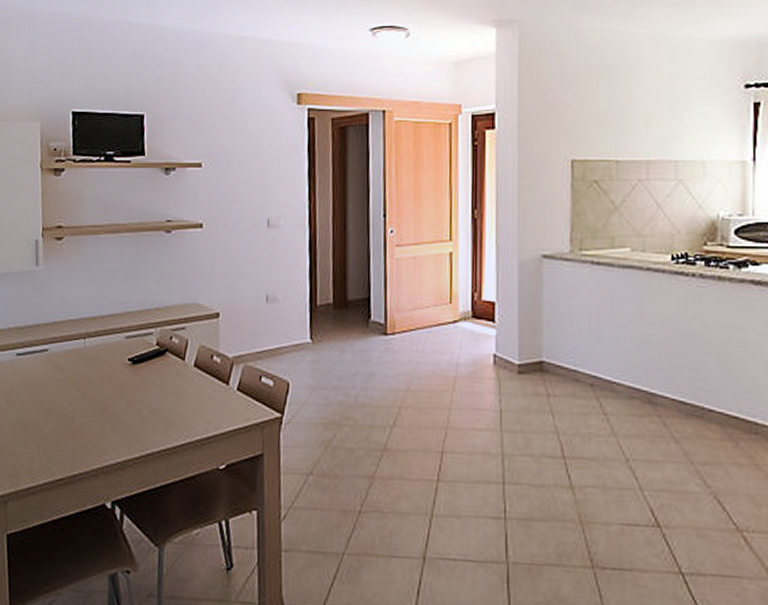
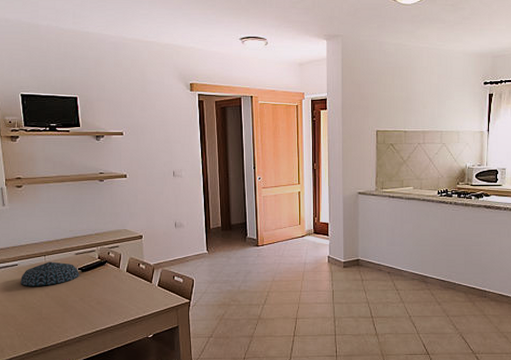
bowl: none [49,347,129,383] -> present [20,261,79,286]

